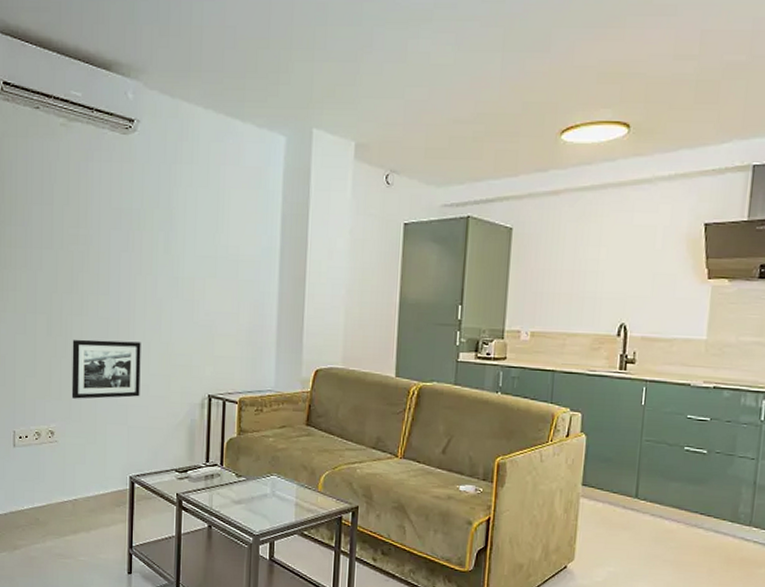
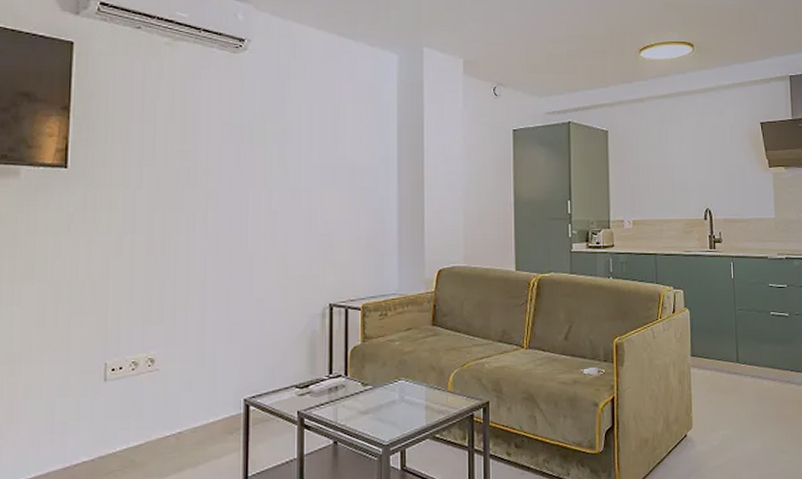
picture frame: present [71,339,141,399] -> none [175,255,255,321]

